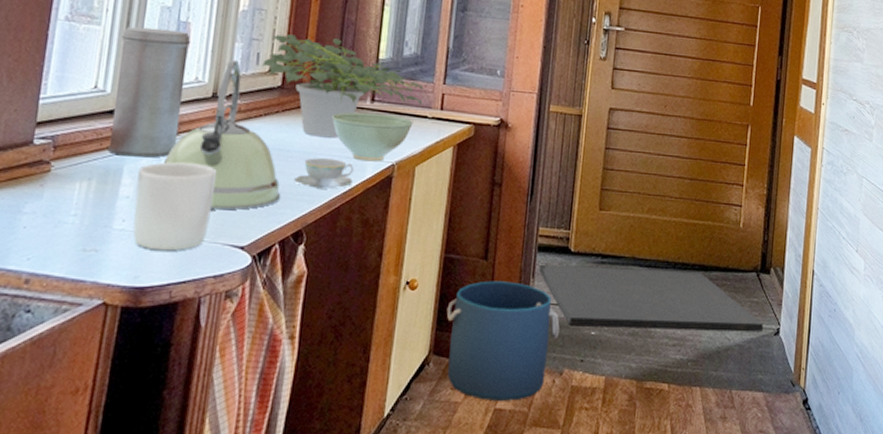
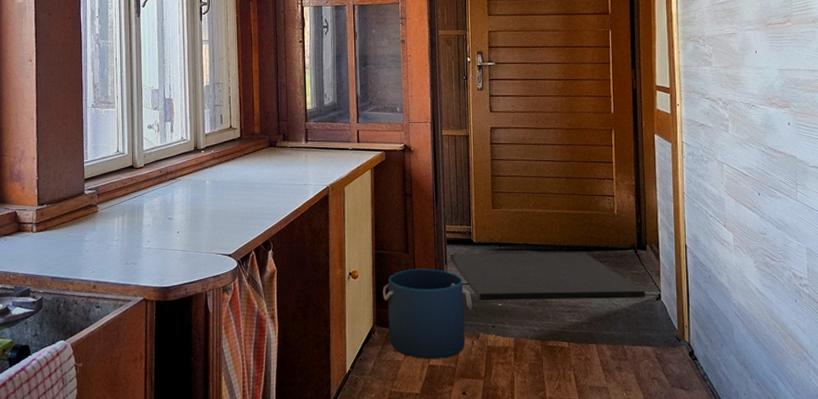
canister: present [106,26,191,158] -> none [129,105,176,197]
mug: present [133,162,217,251] -> none [153,198,206,261]
kettle: present [163,59,280,210] -> none [168,121,250,230]
potted plant: present [262,34,423,138] -> none [225,98,344,172]
teacup: present [294,158,354,189] -> none [259,186,300,209]
bowl: present [332,112,413,162] -> none [279,150,338,186]

